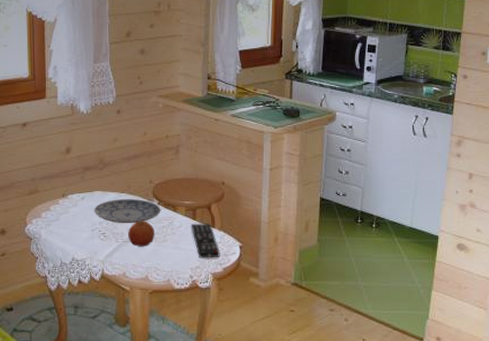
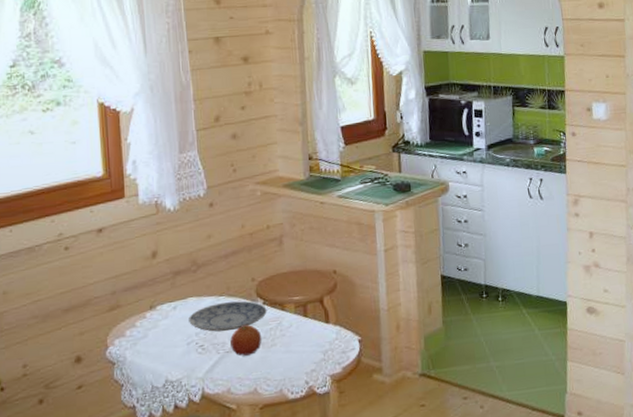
remote control: present [191,223,220,258] -> none [302,318,338,360]

